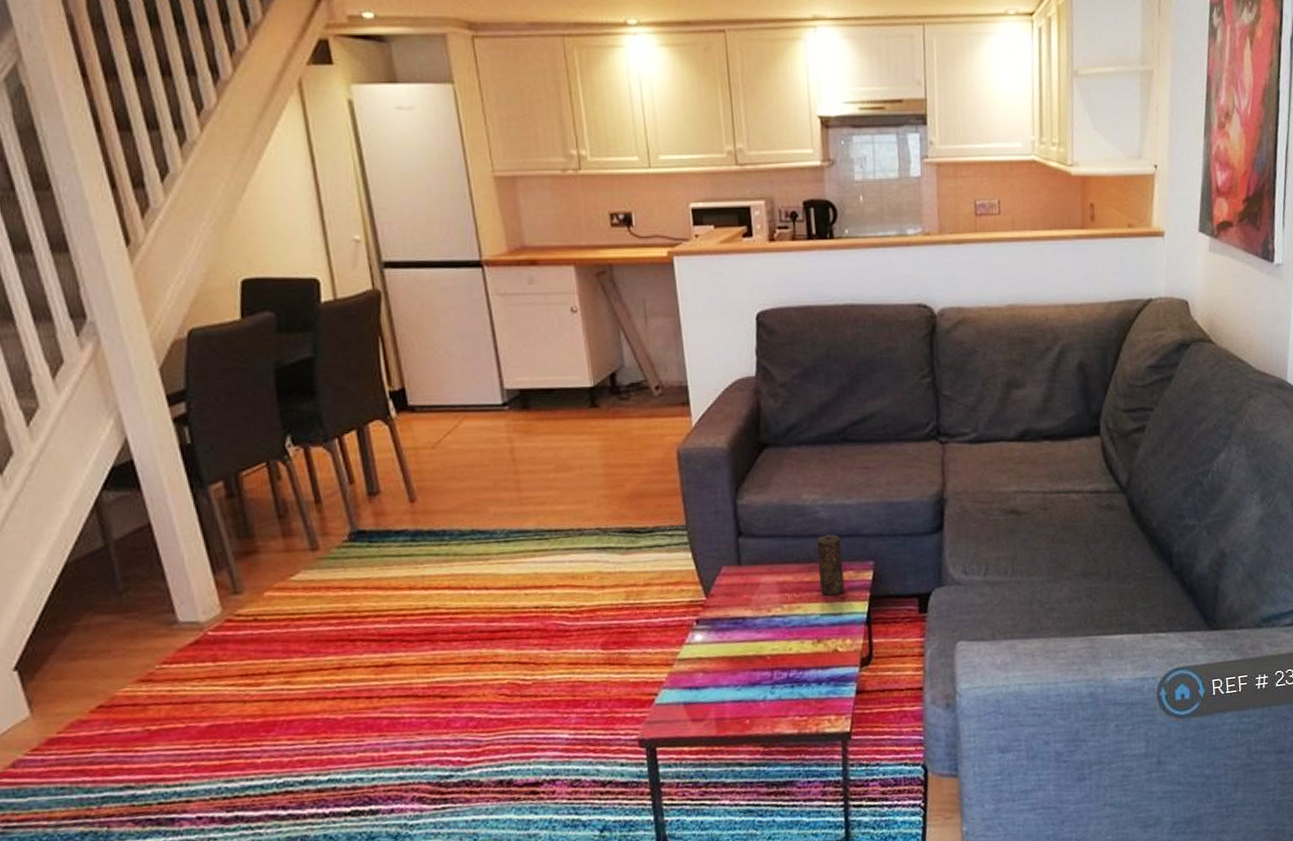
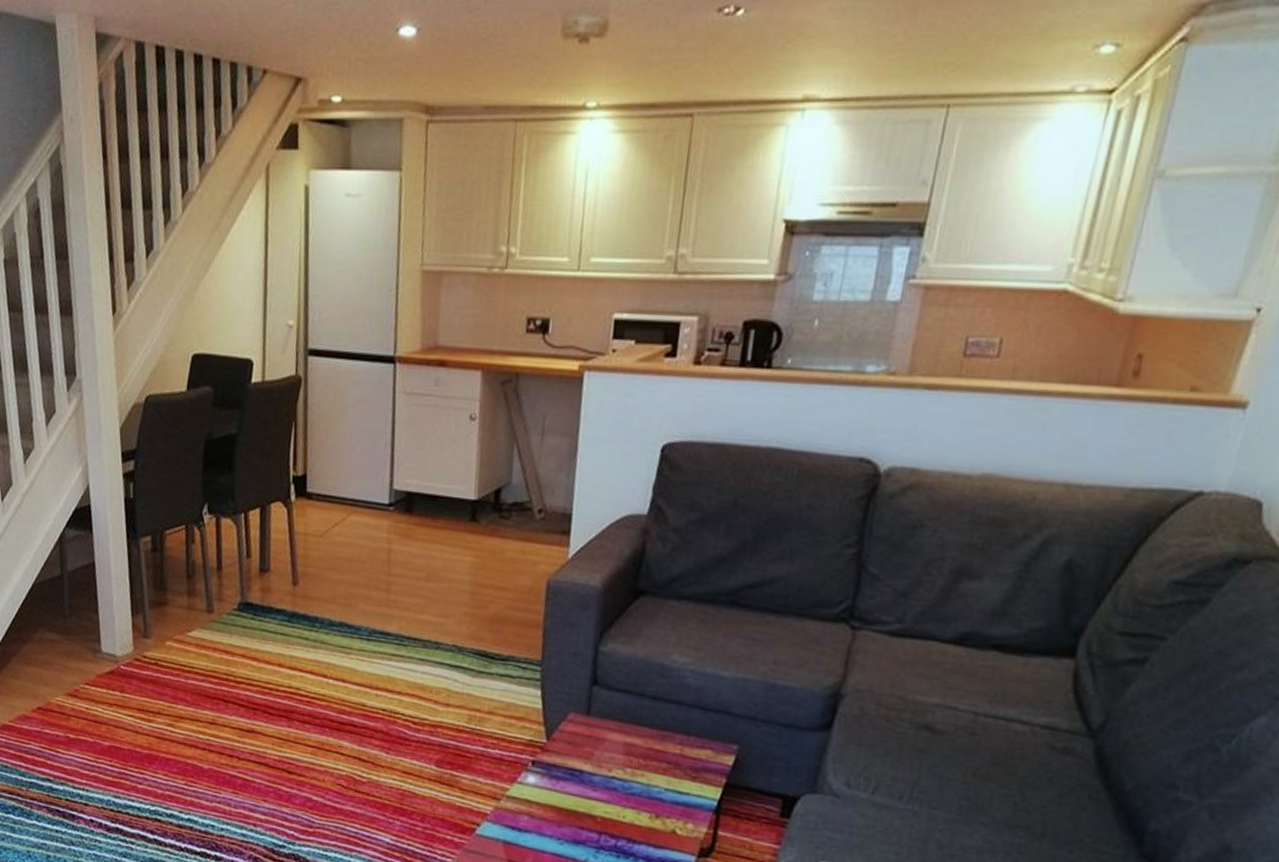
candle: present [816,534,844,596] -> none [671,704,706,773]

